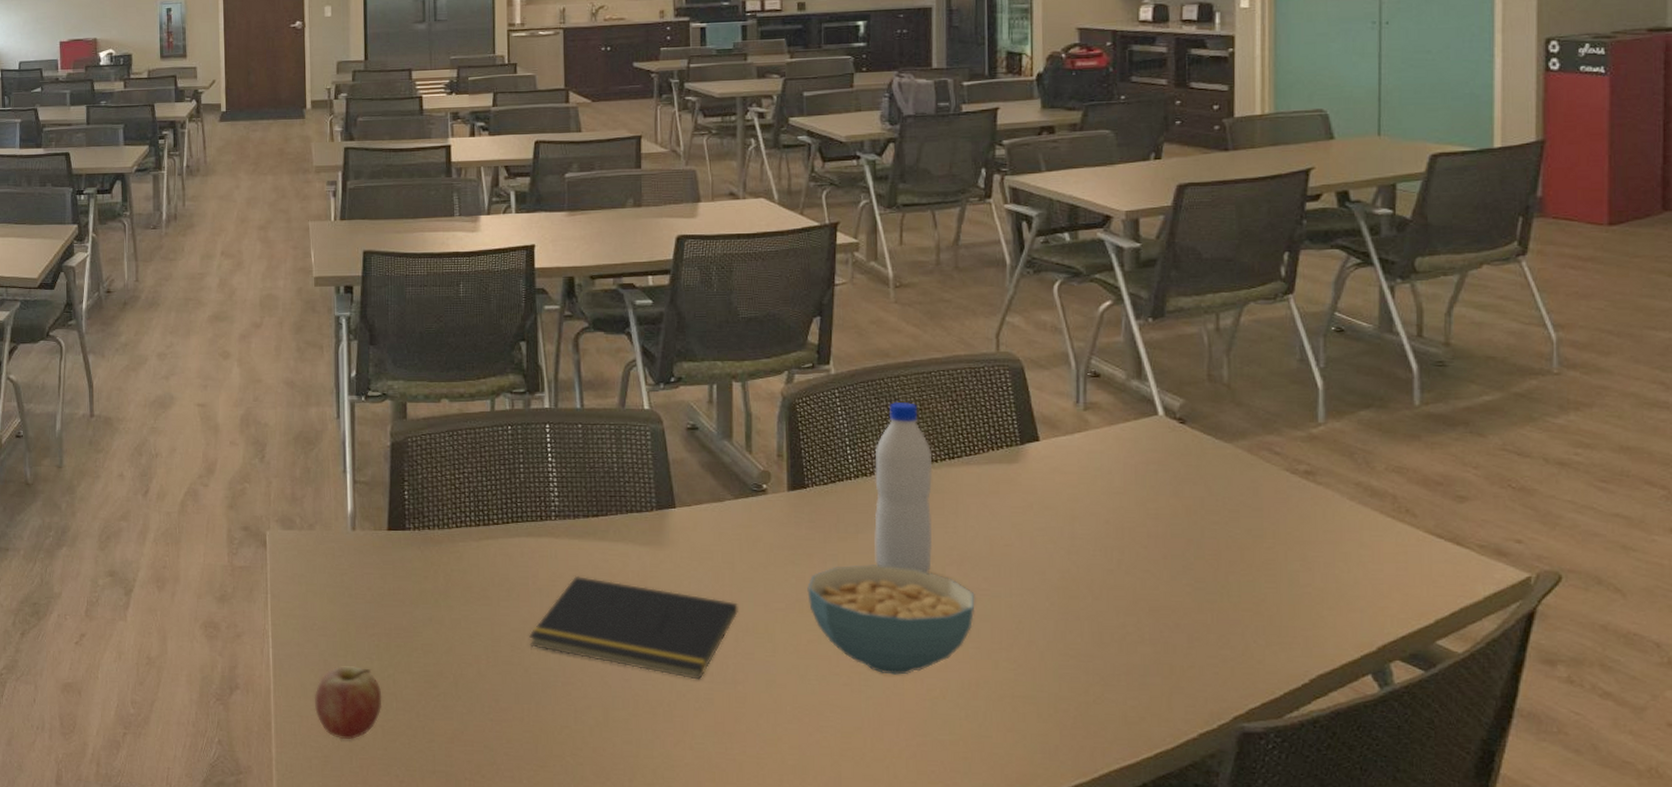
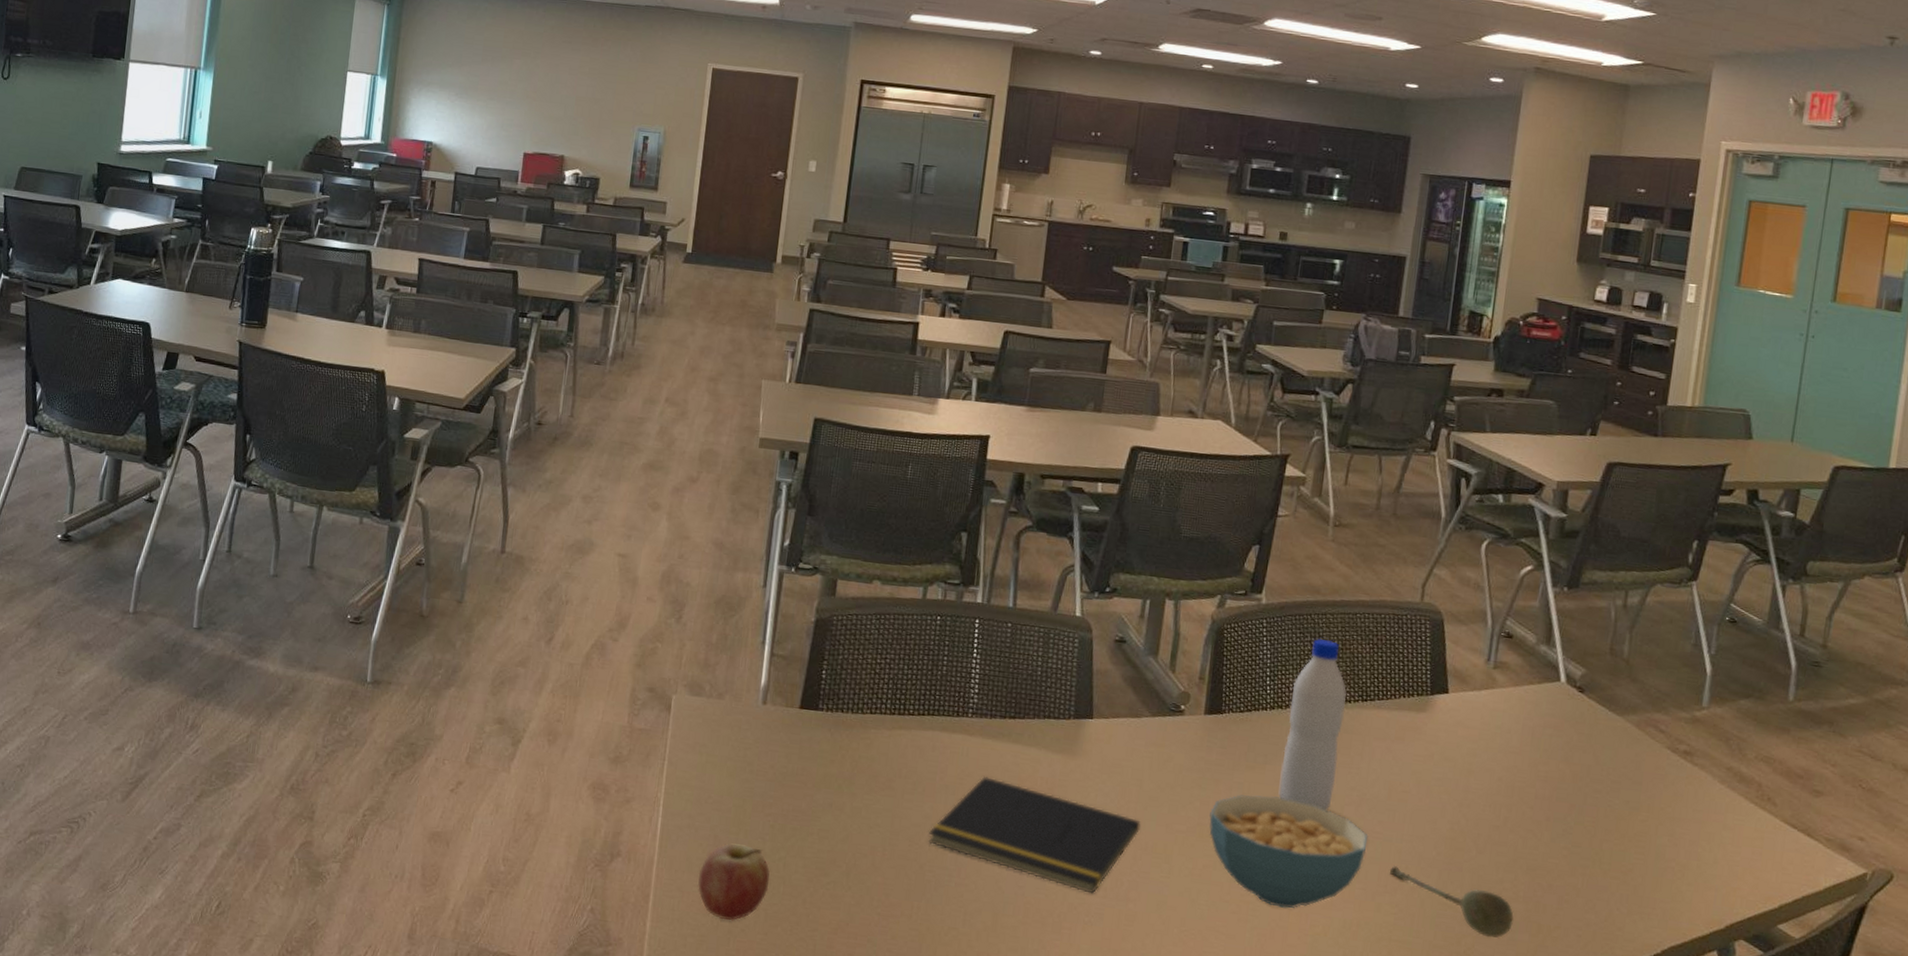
soupspoon: none [1002,621,1142,685] -> present [1389,866,1514,938]

